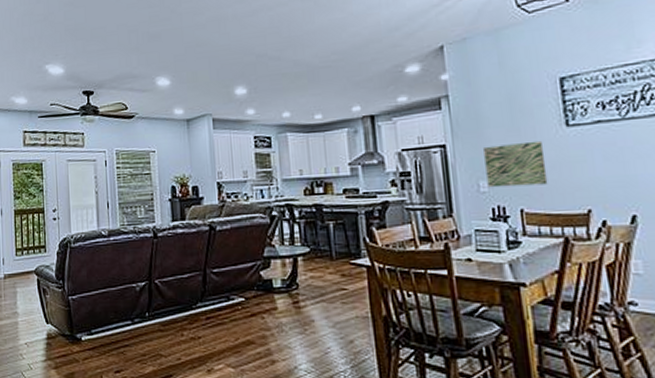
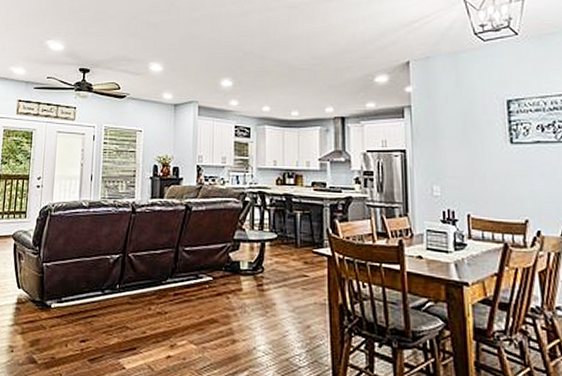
wall art: present [484,140,548,188] -> none [439,154,493,194]

